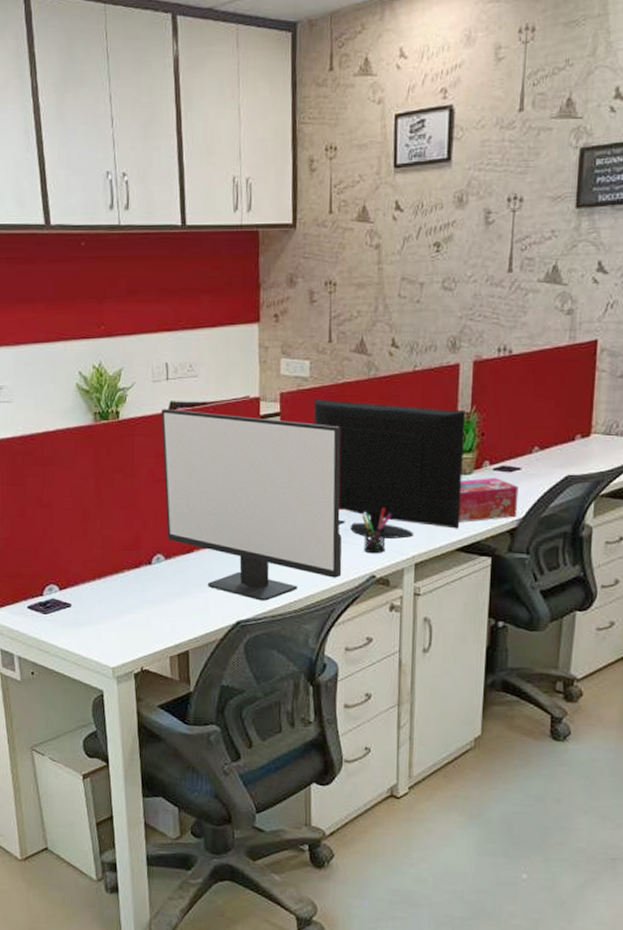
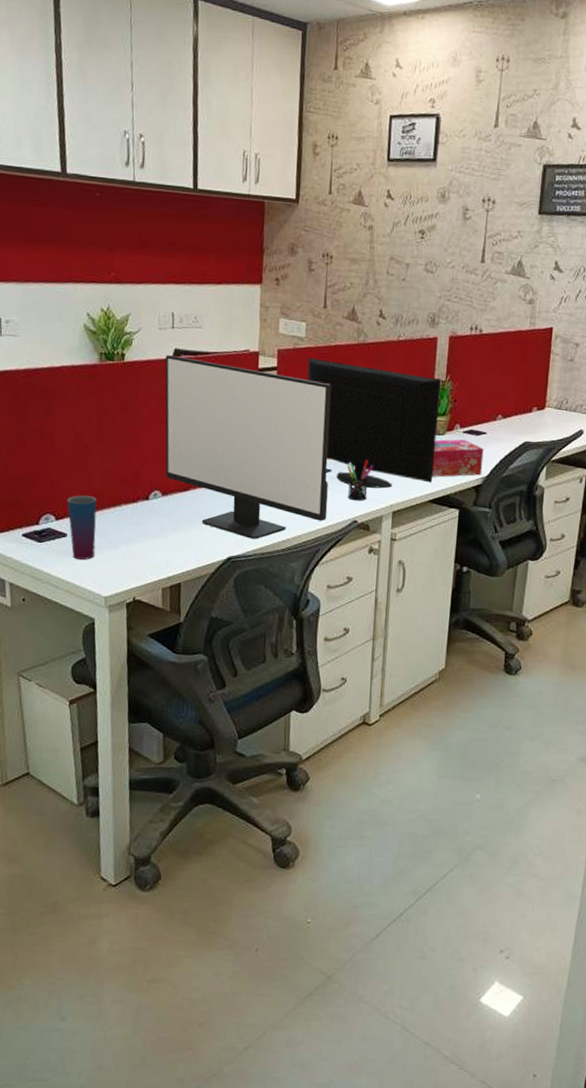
cup: none [69,563,100,630] -> present [67,495,97,560]

